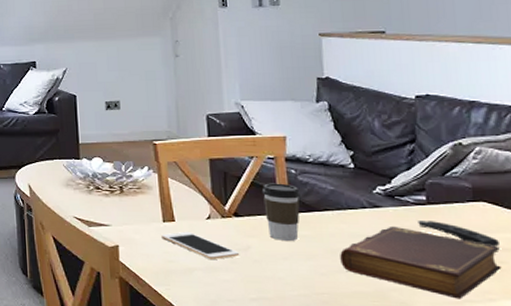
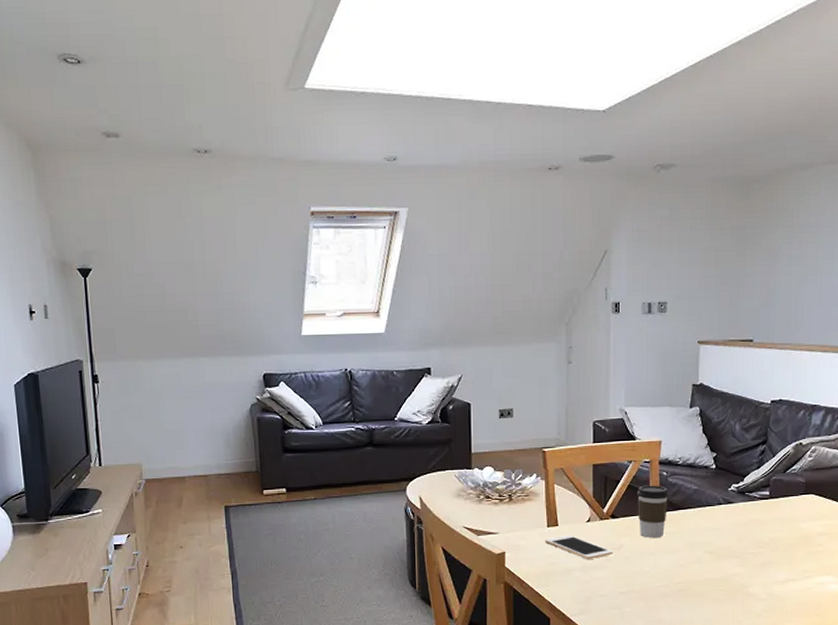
book: present [340,225,502,299] -> none [697,519,819,579]
remote control: present [418,221,499,247] -> none [761,513,820,532]

